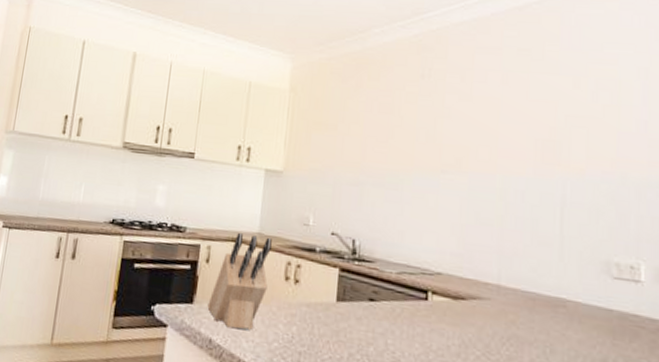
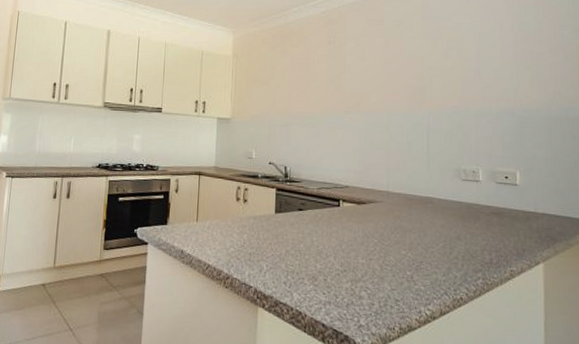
knife block: present [207,232,272,330] -> none [178,167,225,241]

